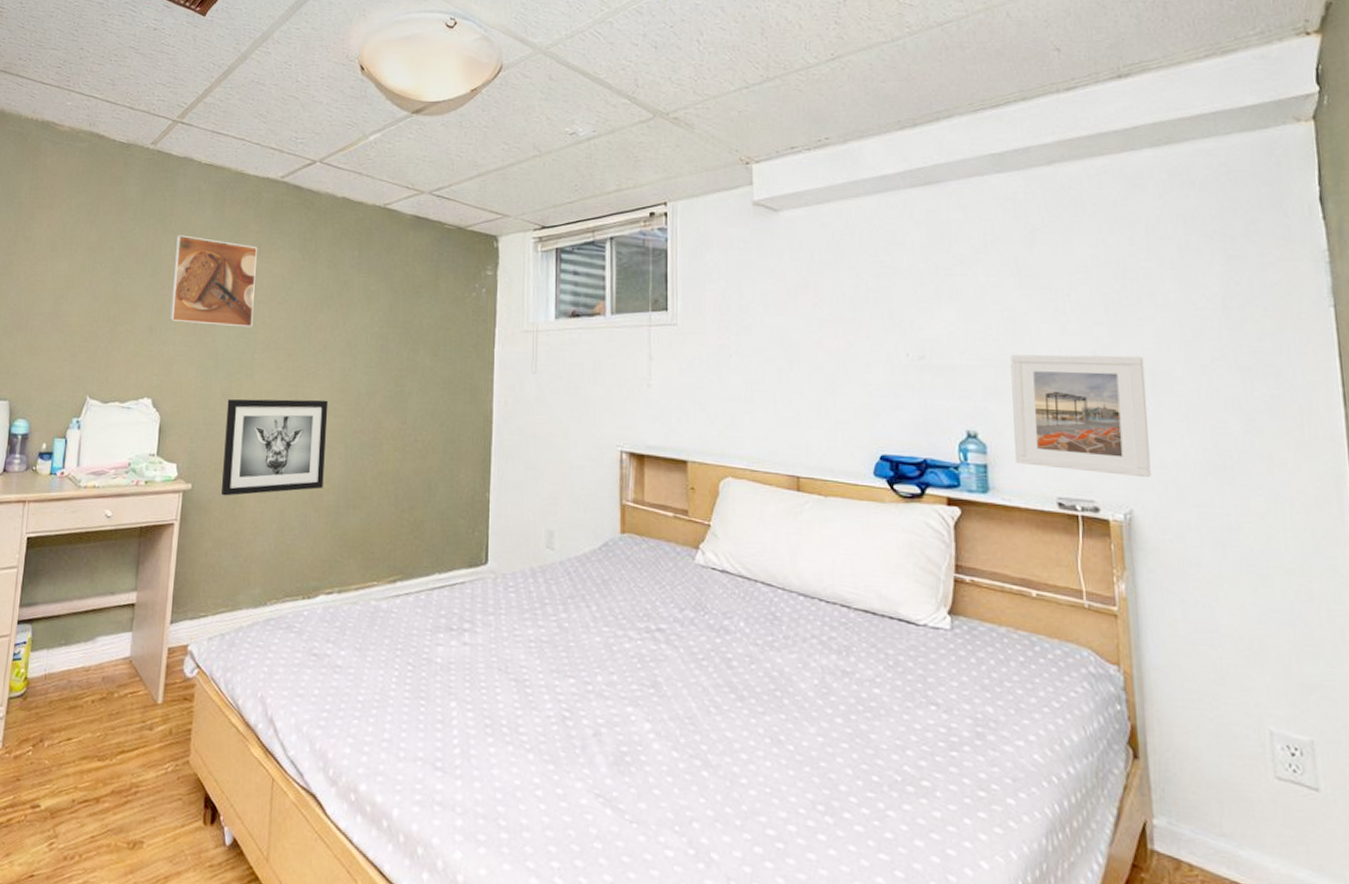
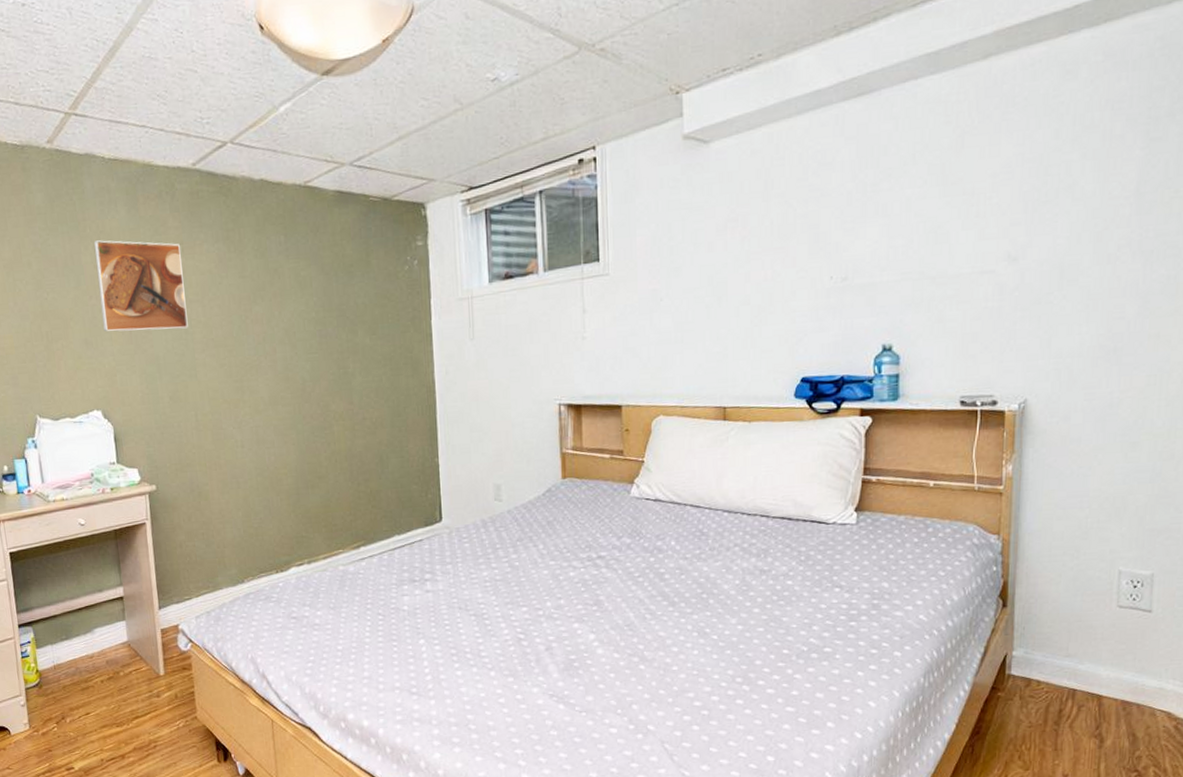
wall art: present [220,399,329,496] -> none [176,390,281,492]
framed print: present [1010,354,1151,478] -> none [924,252,1055,370]

